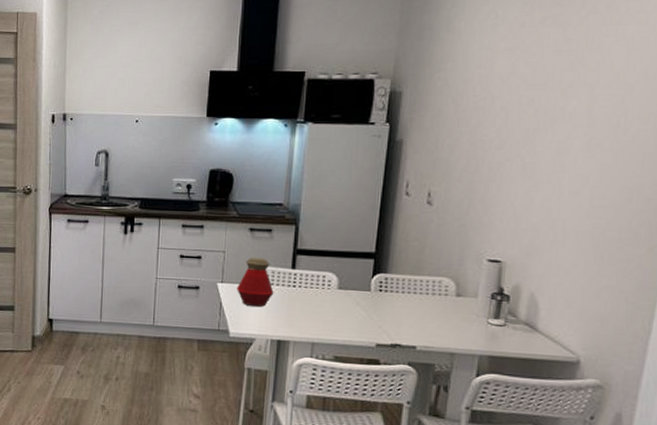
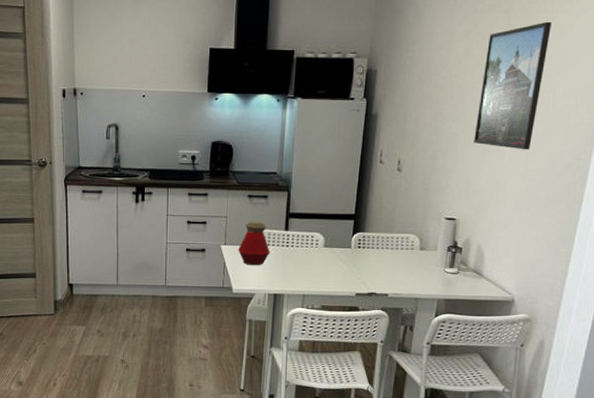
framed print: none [523,34,620,182] -> present [474,21,552,150]

